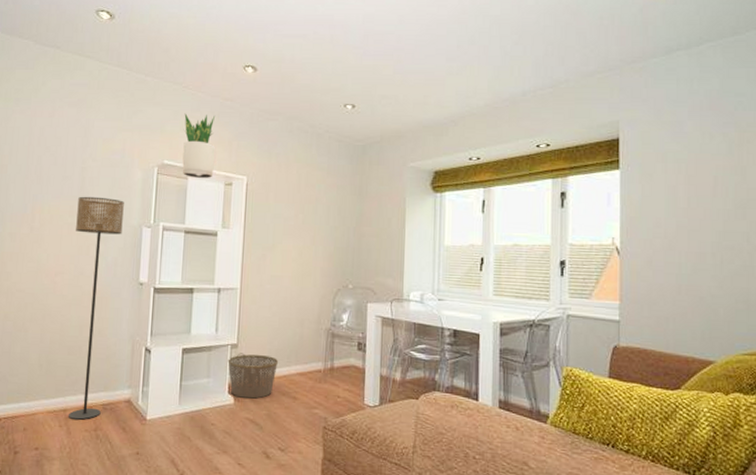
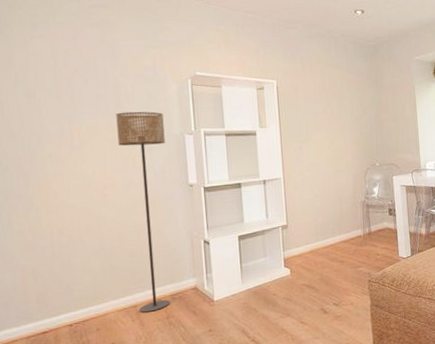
planter: present [182,113,216,178] -> none [209,27,246,86]
basket: present [228,353,279,399] -> none [280,231,325,269]

